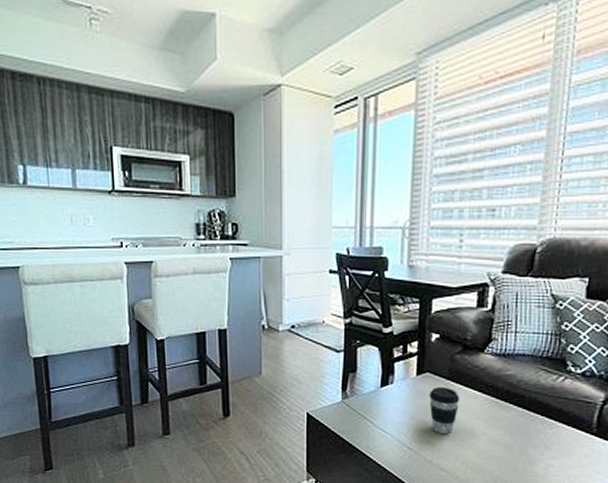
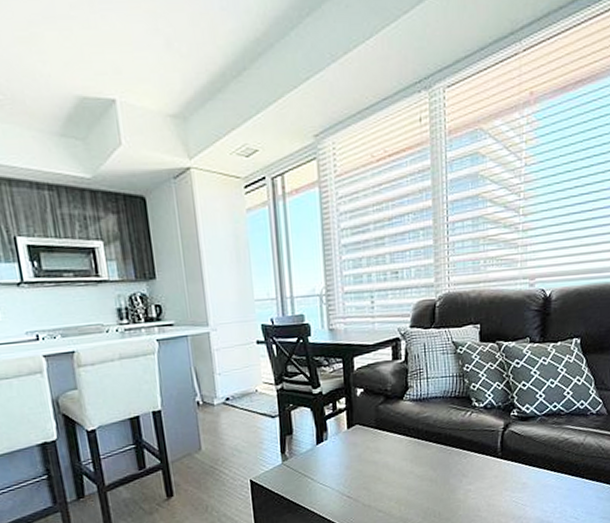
coffee cup: present [429,386,460,435] -> none [360,435,388,479]

